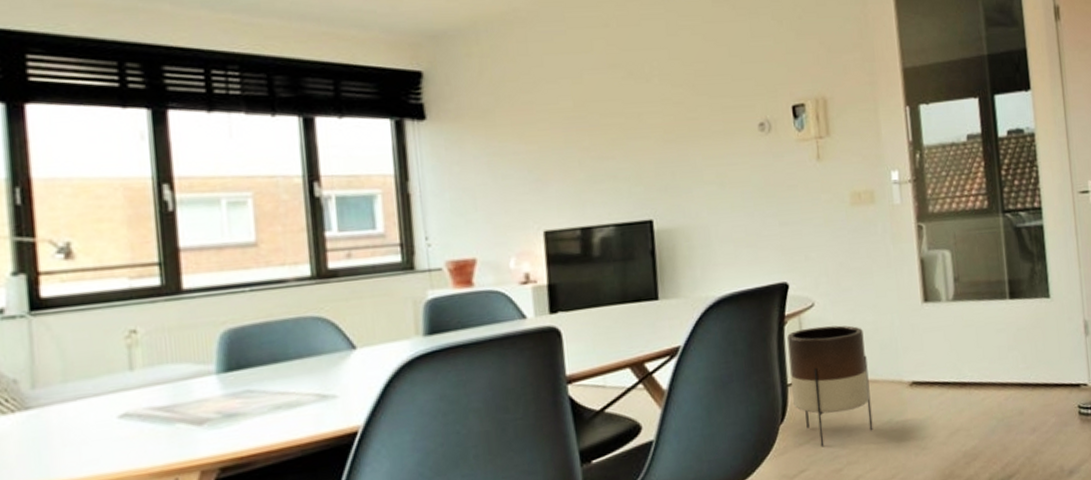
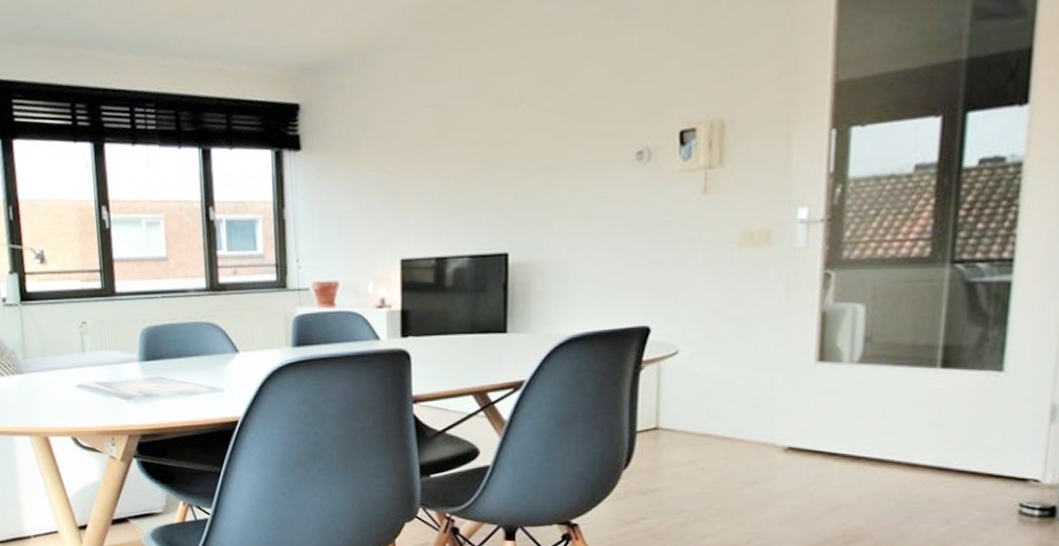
planter: present [787,325,873,448] -> none [639,376,735,499]

